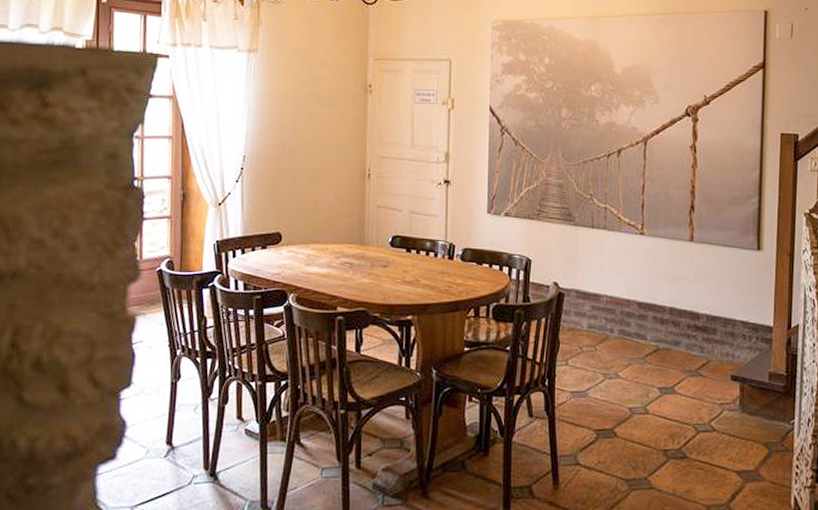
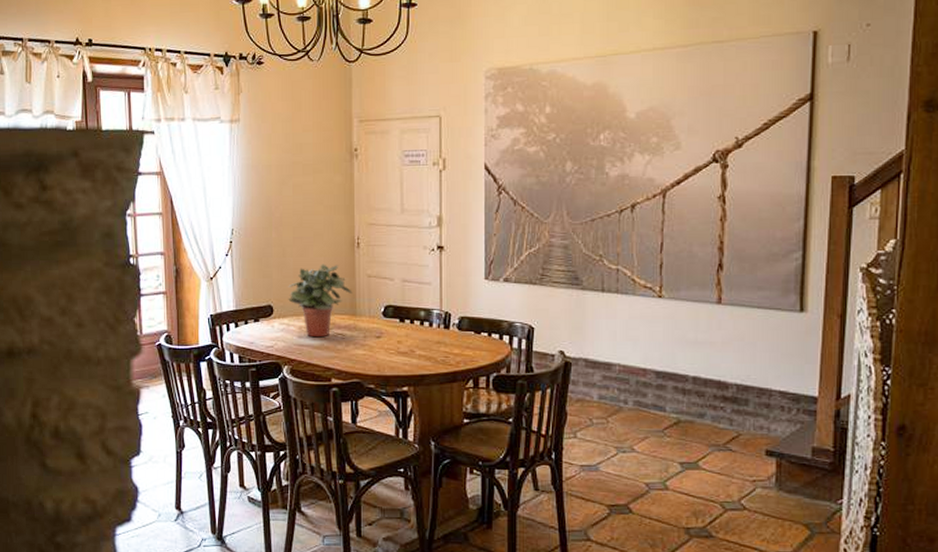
potted plant: none [297,193,362,266] -> present [288,264,352,338]

